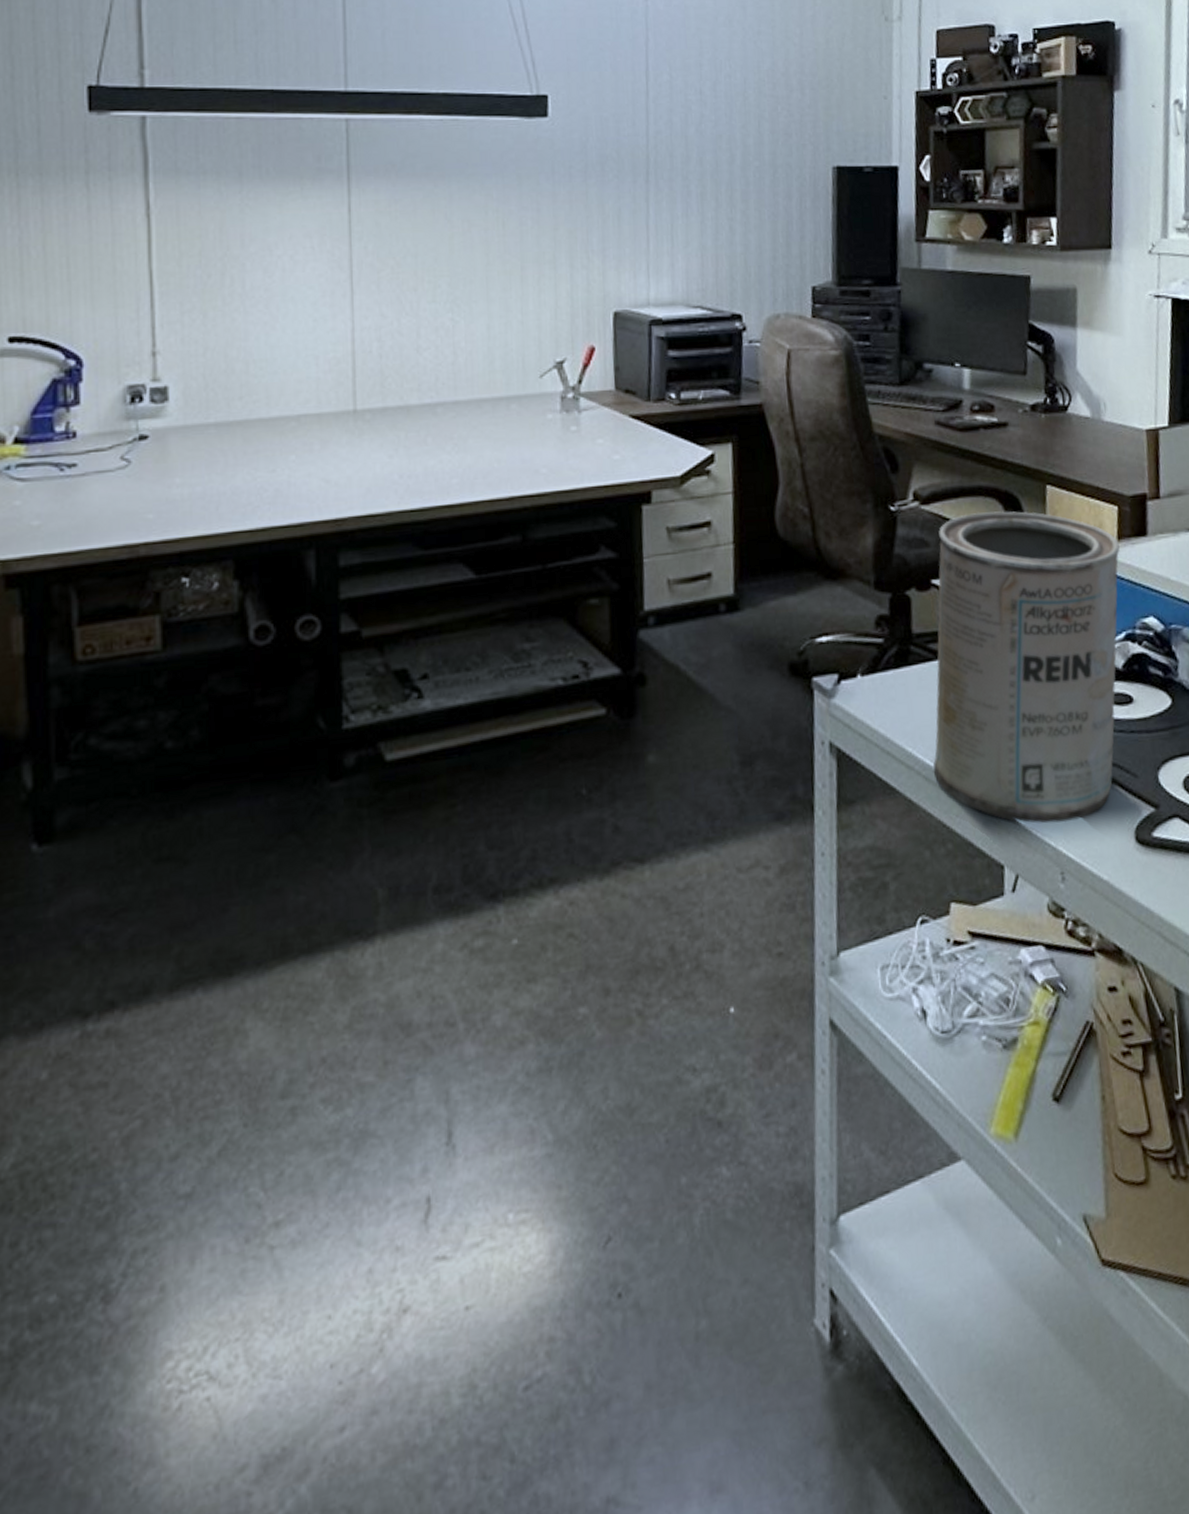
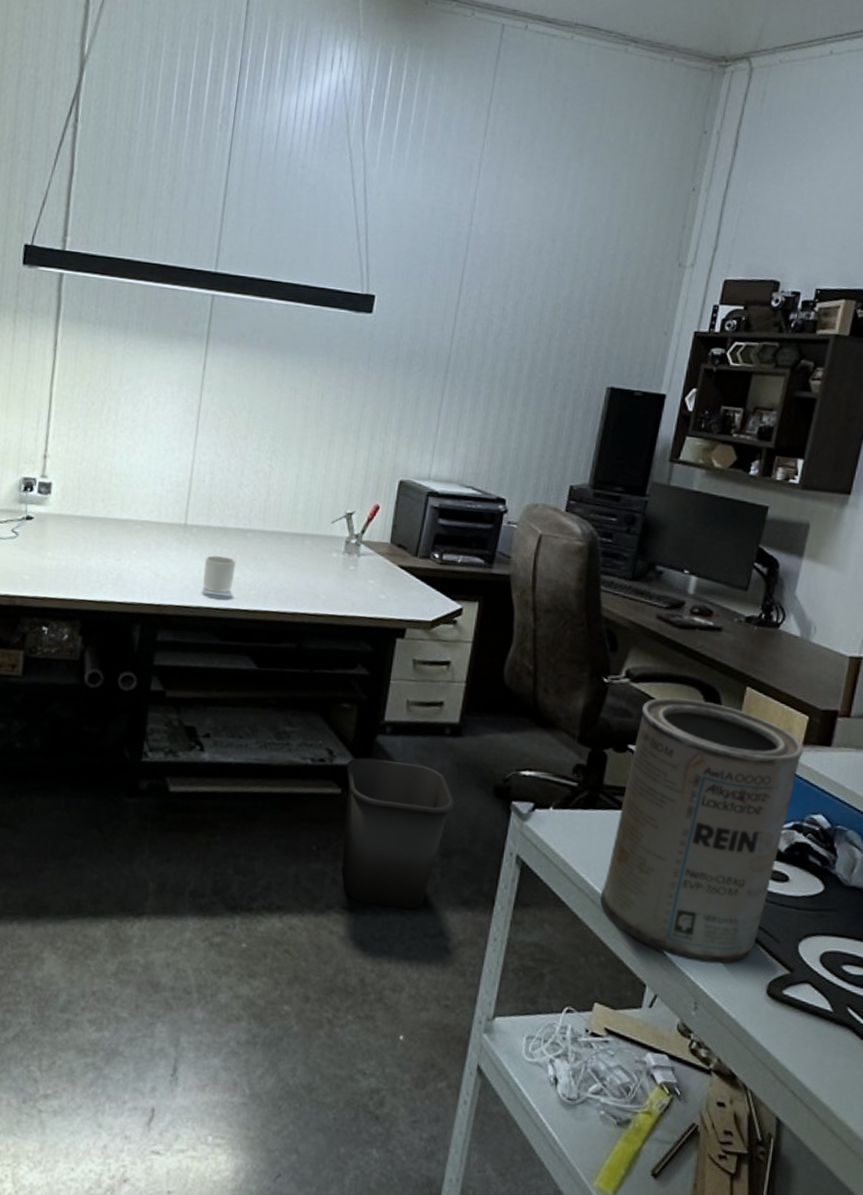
mug: none [386,442,429,491] -> present [203,555,237,594]
waste bin: none [607,656,746,849] -> present [342,757,454,909]

